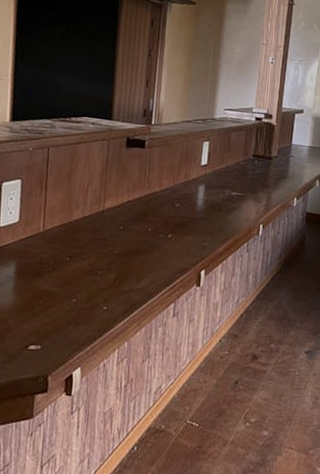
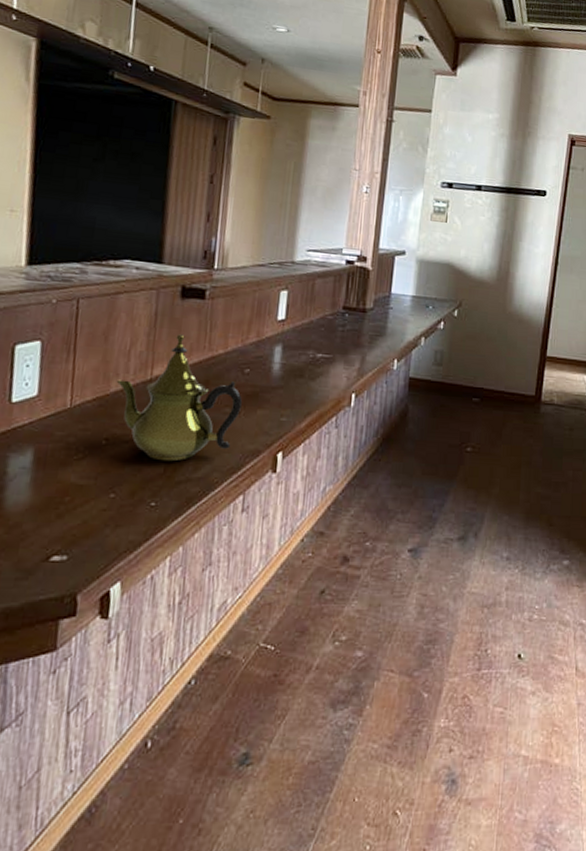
teapot: none [77,175,173,275] -> present [116,334,242,462]

